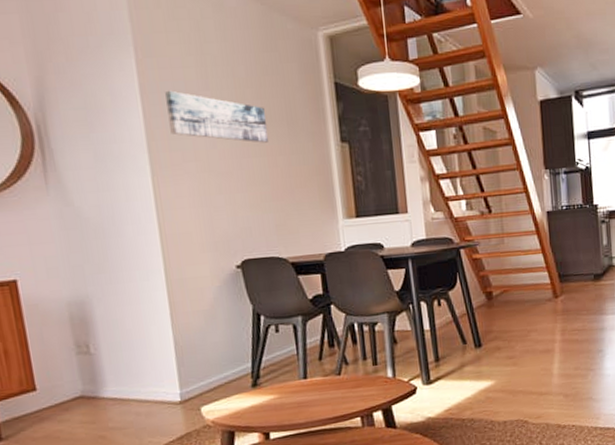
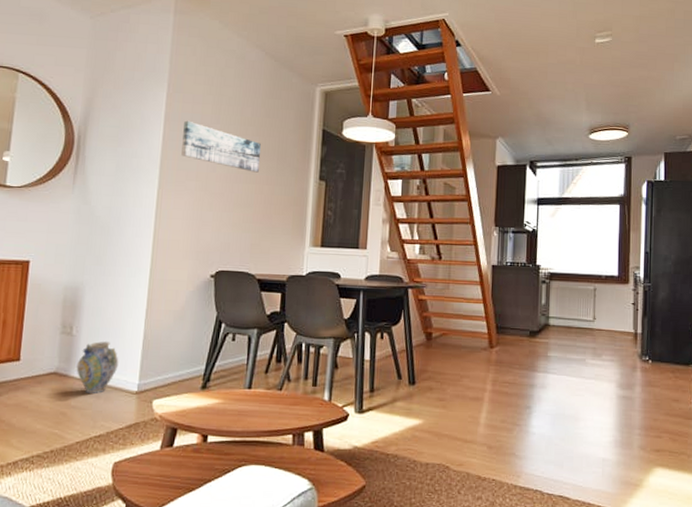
ceramic jug: none [104,355,153,412] -> present [76,341,119,395]

